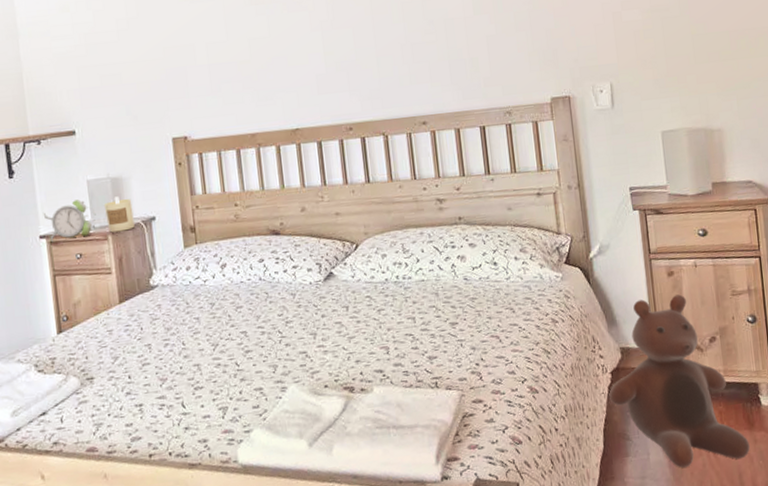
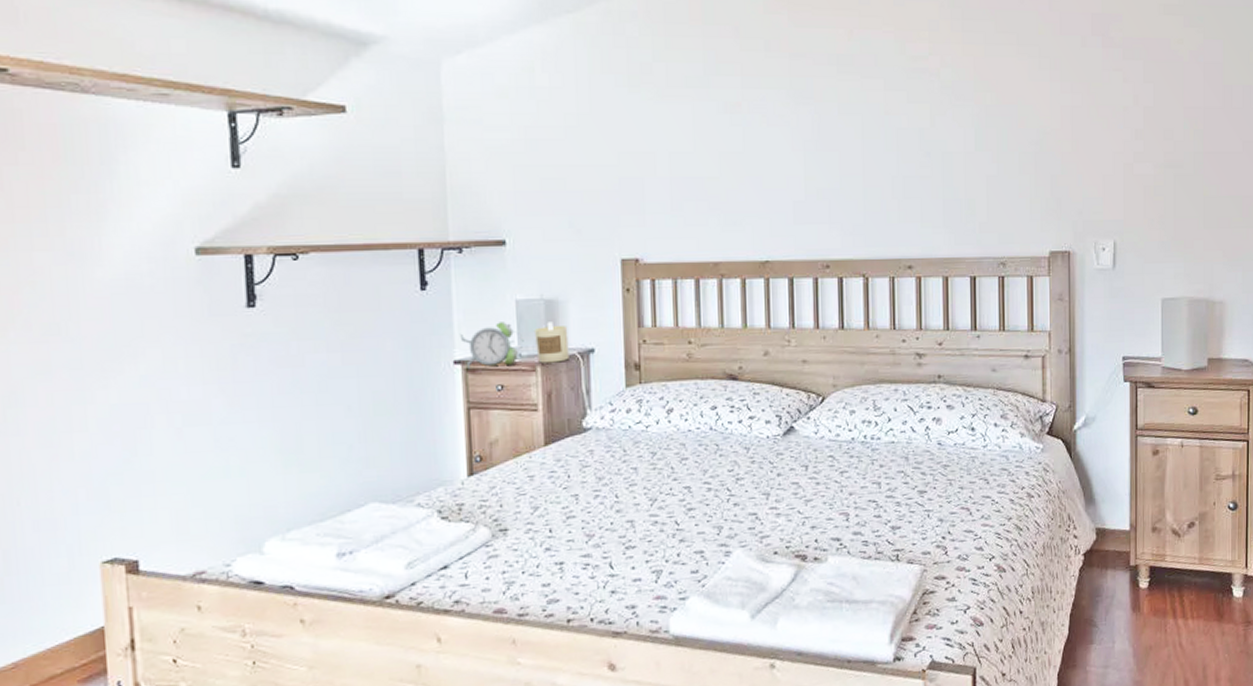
stuffed bear: present [609,294,750,468] -> none [1079,475,1217,658]

